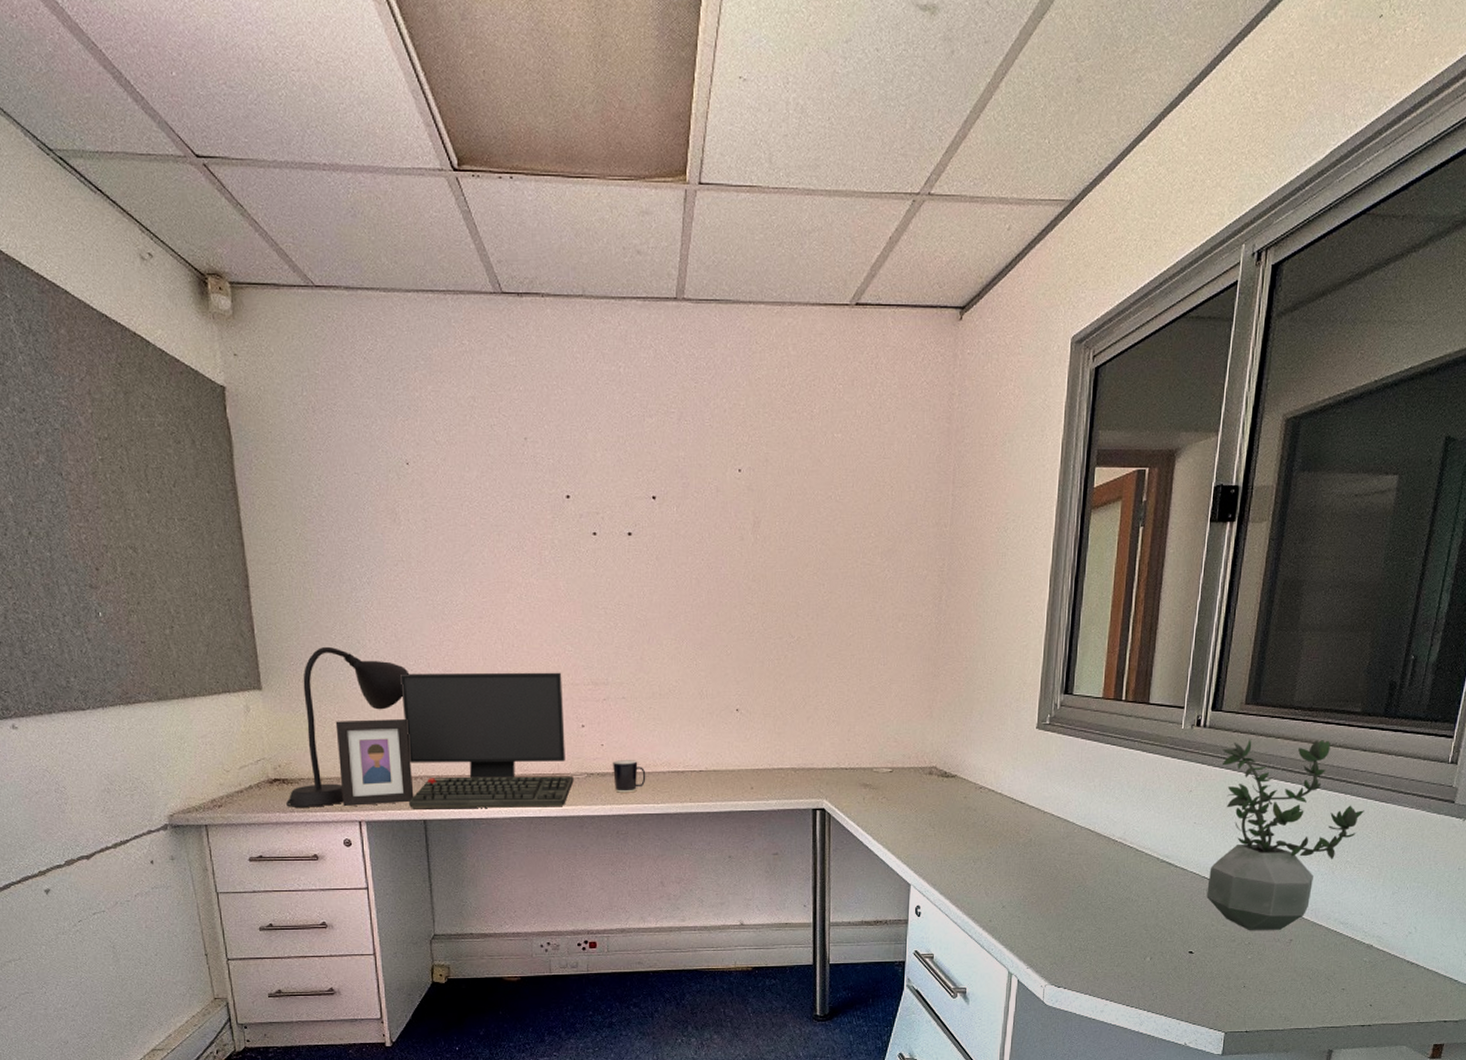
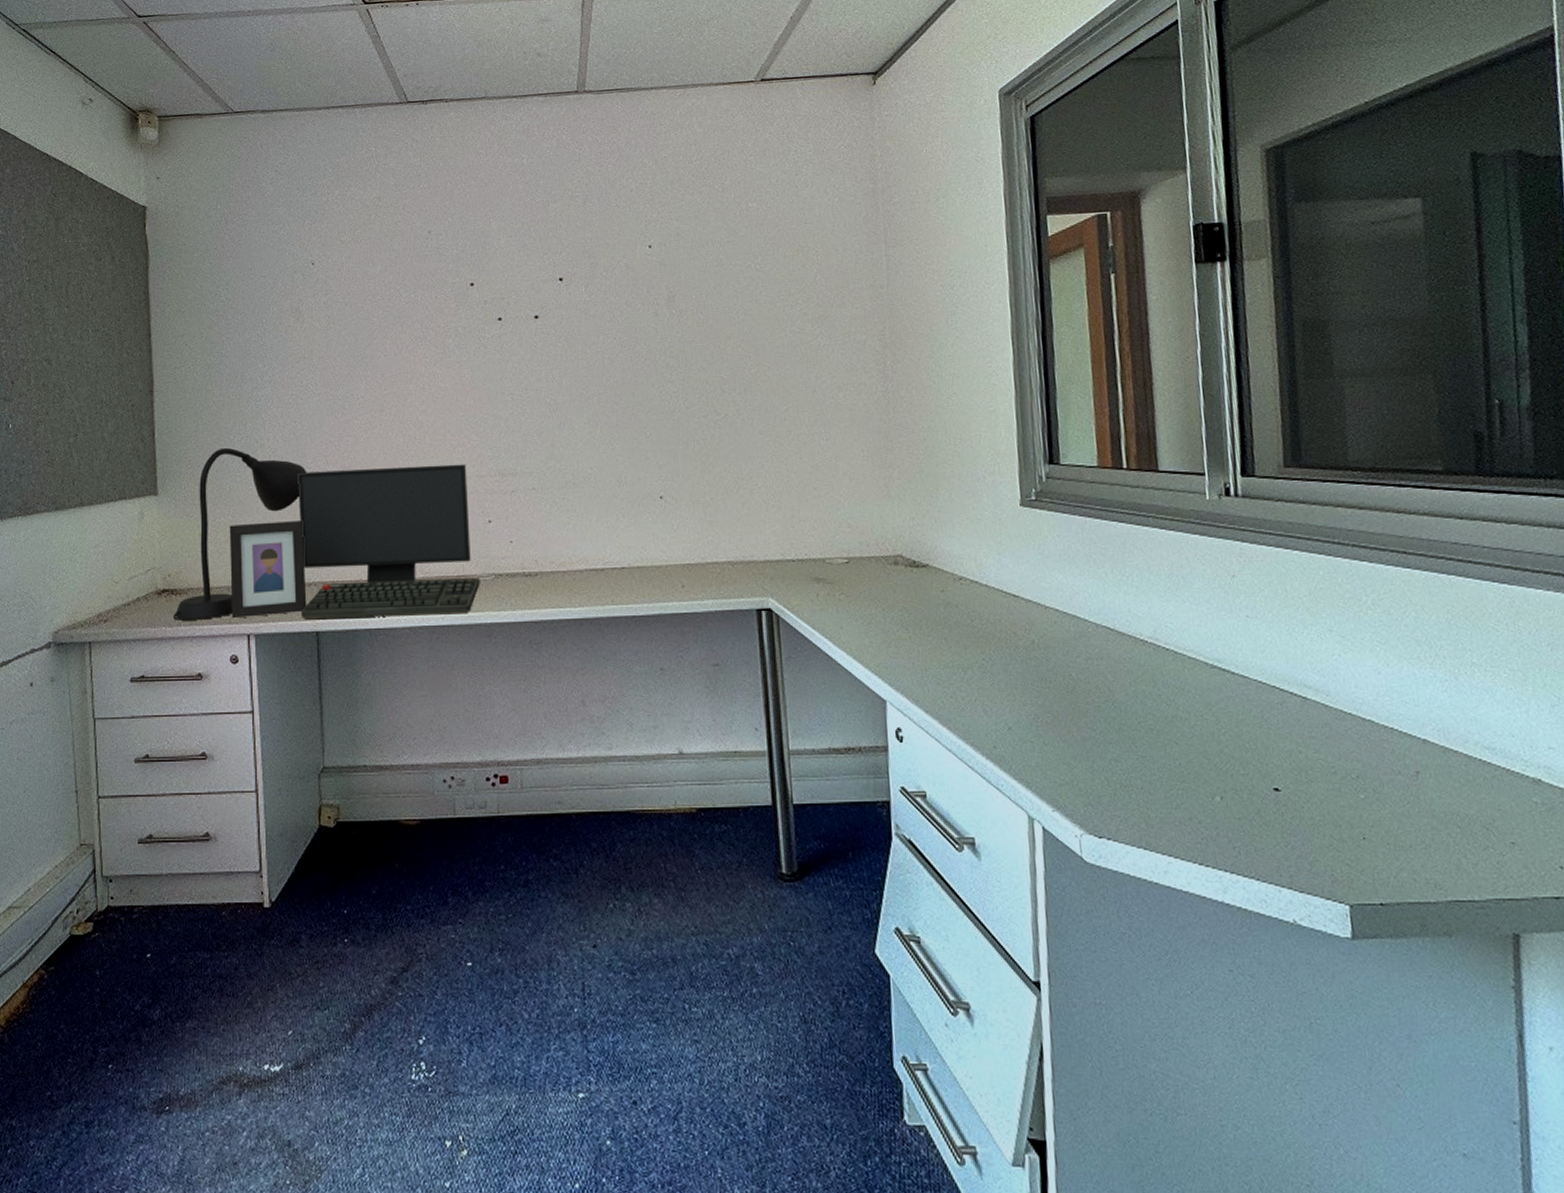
mug: present [612,760,646,793] -> none [522,558,561,596]
potted plant: present [1206,739,1364,930] -> none [1266,507,1481,758]

